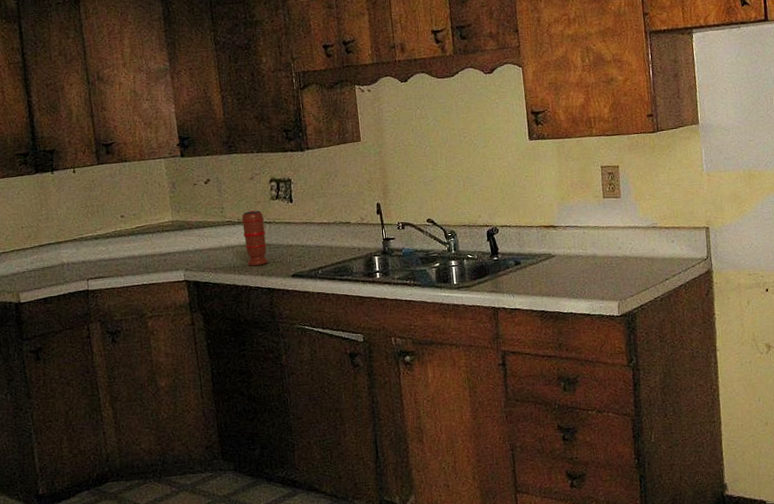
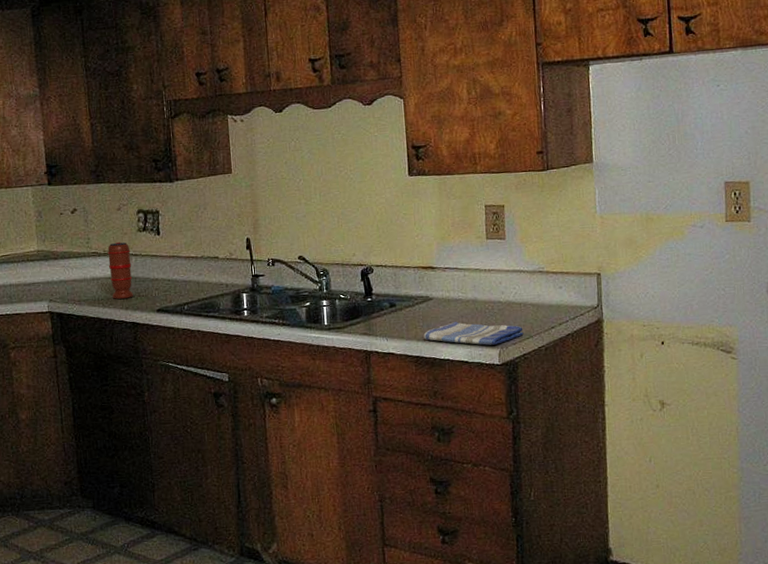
dish towel: none [547,276,640,298] -> present [423,321,524,345]

